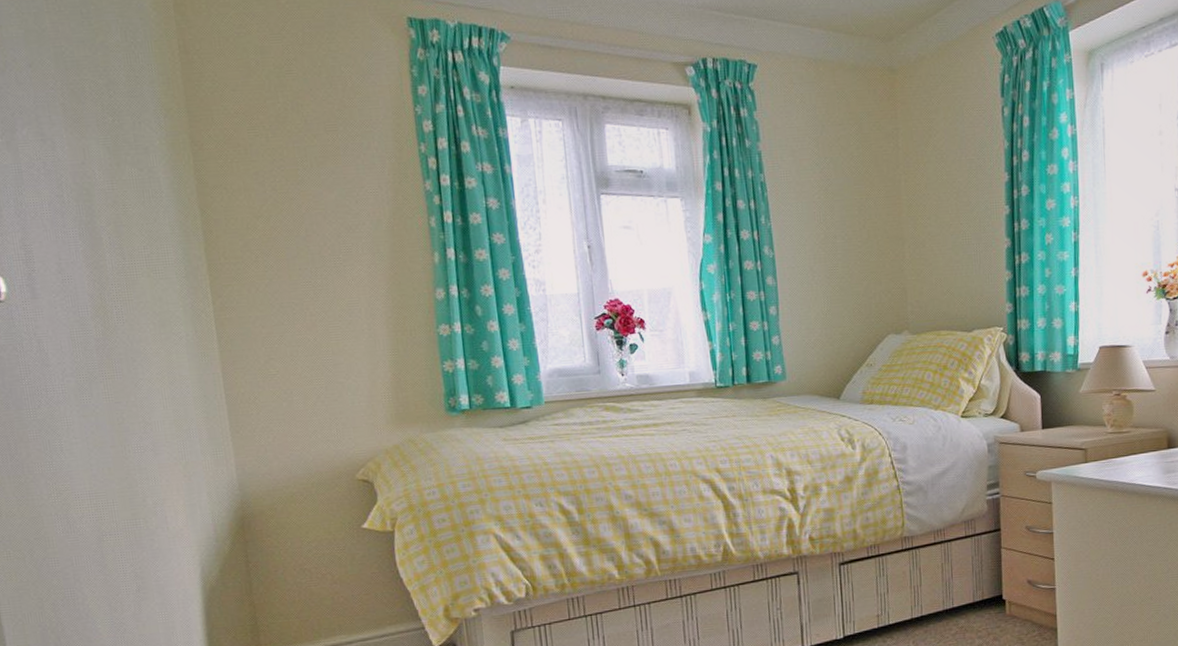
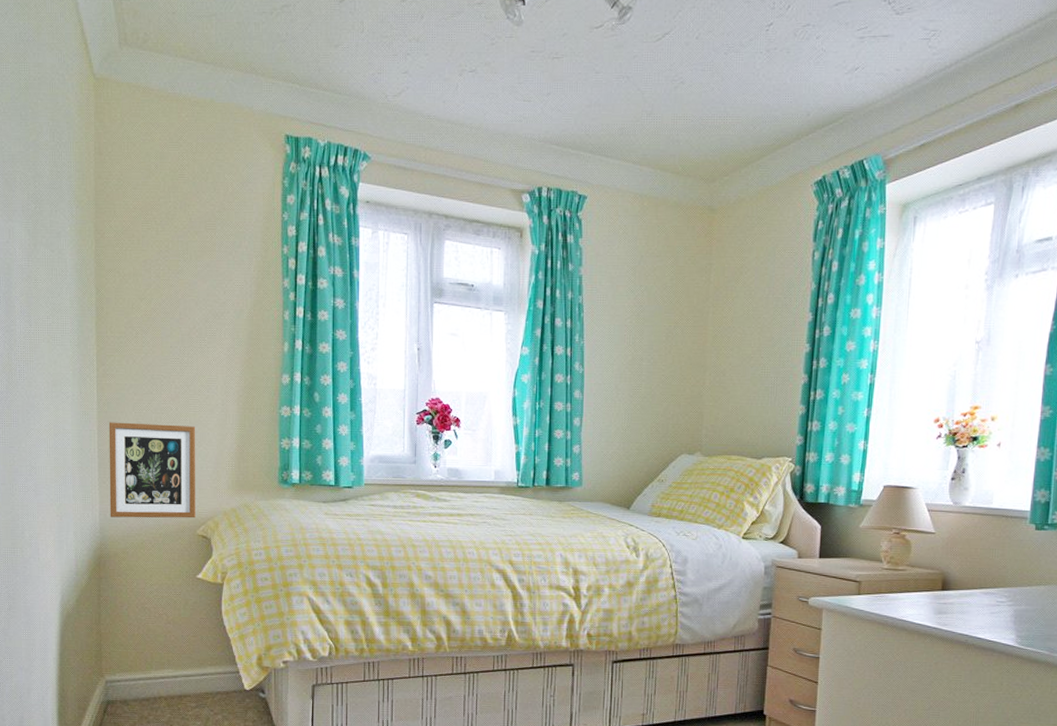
picture frame: none [234,357,352,471] -> present [108,422,196,519]

